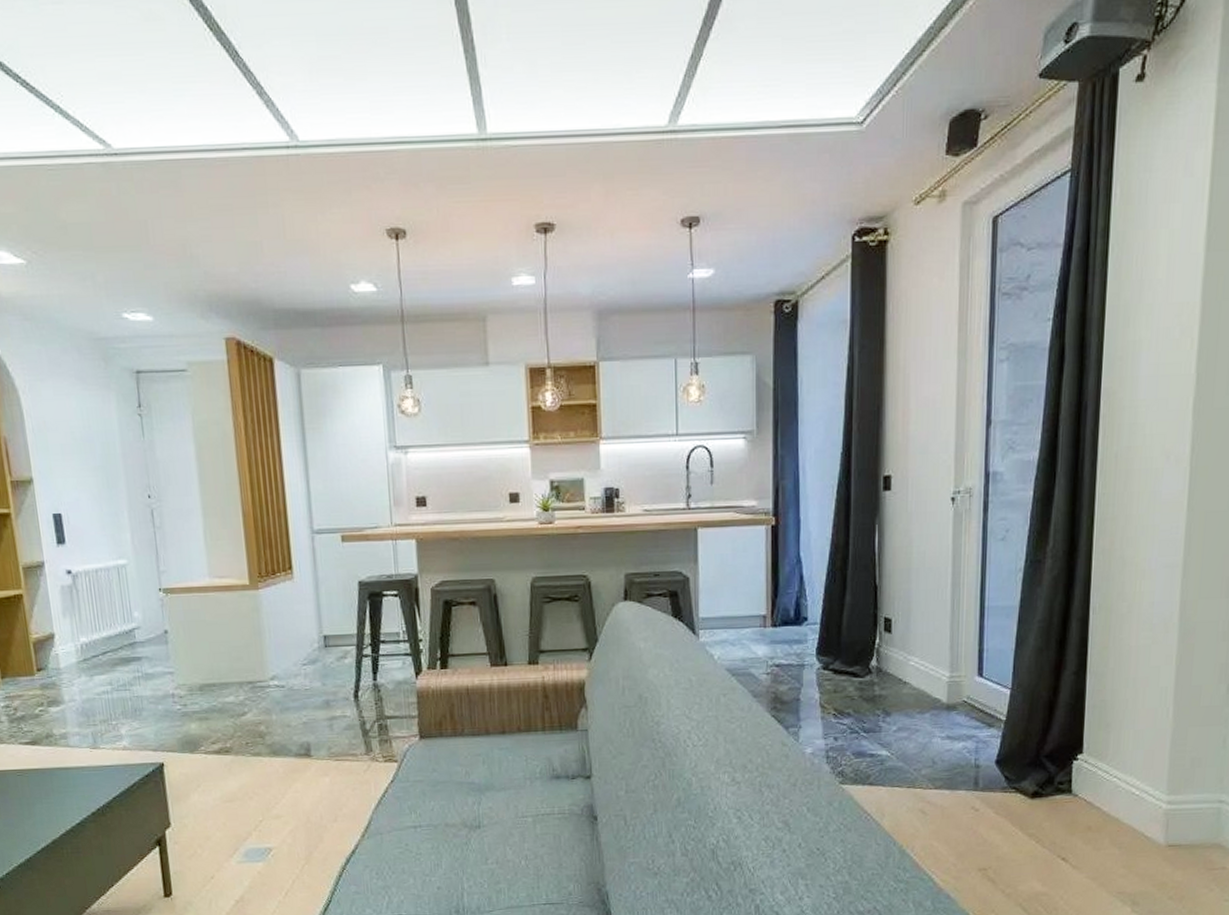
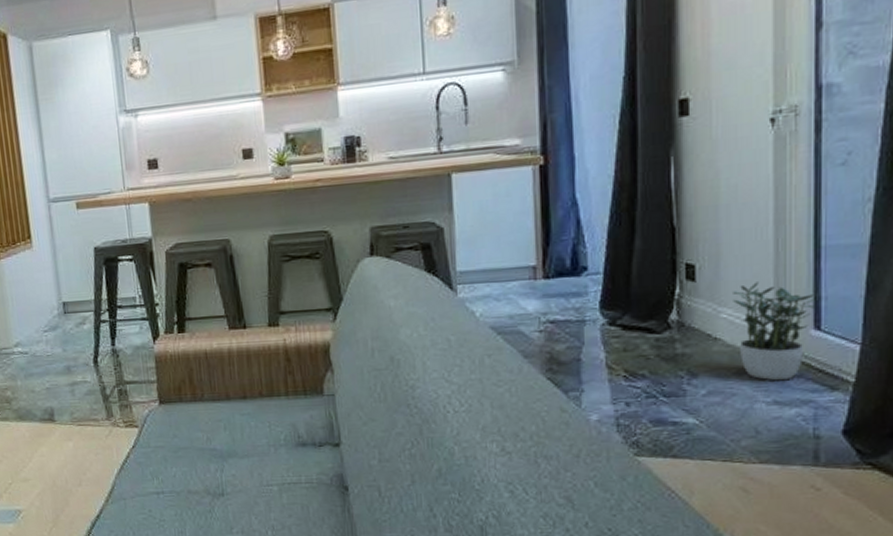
potted plant: none [919,635,980,718] -> present [733,282,816,380]

